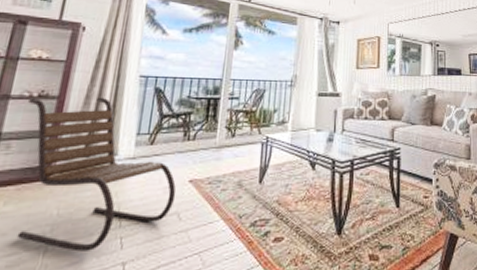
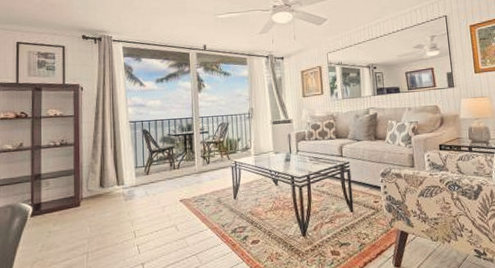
lounge chair: present [17,97,176,252] -> none [54,141,172,257]

